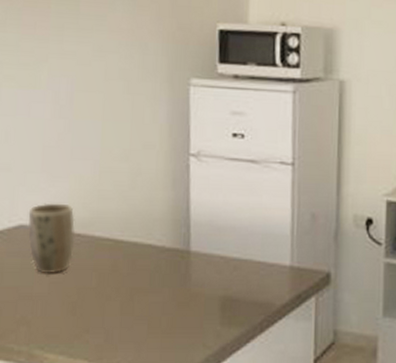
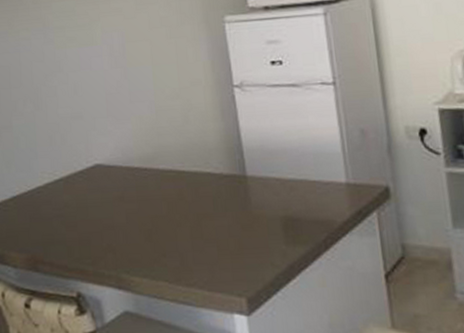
plant pot: present [28,203,75,275] -> none [101,142,143,206]

